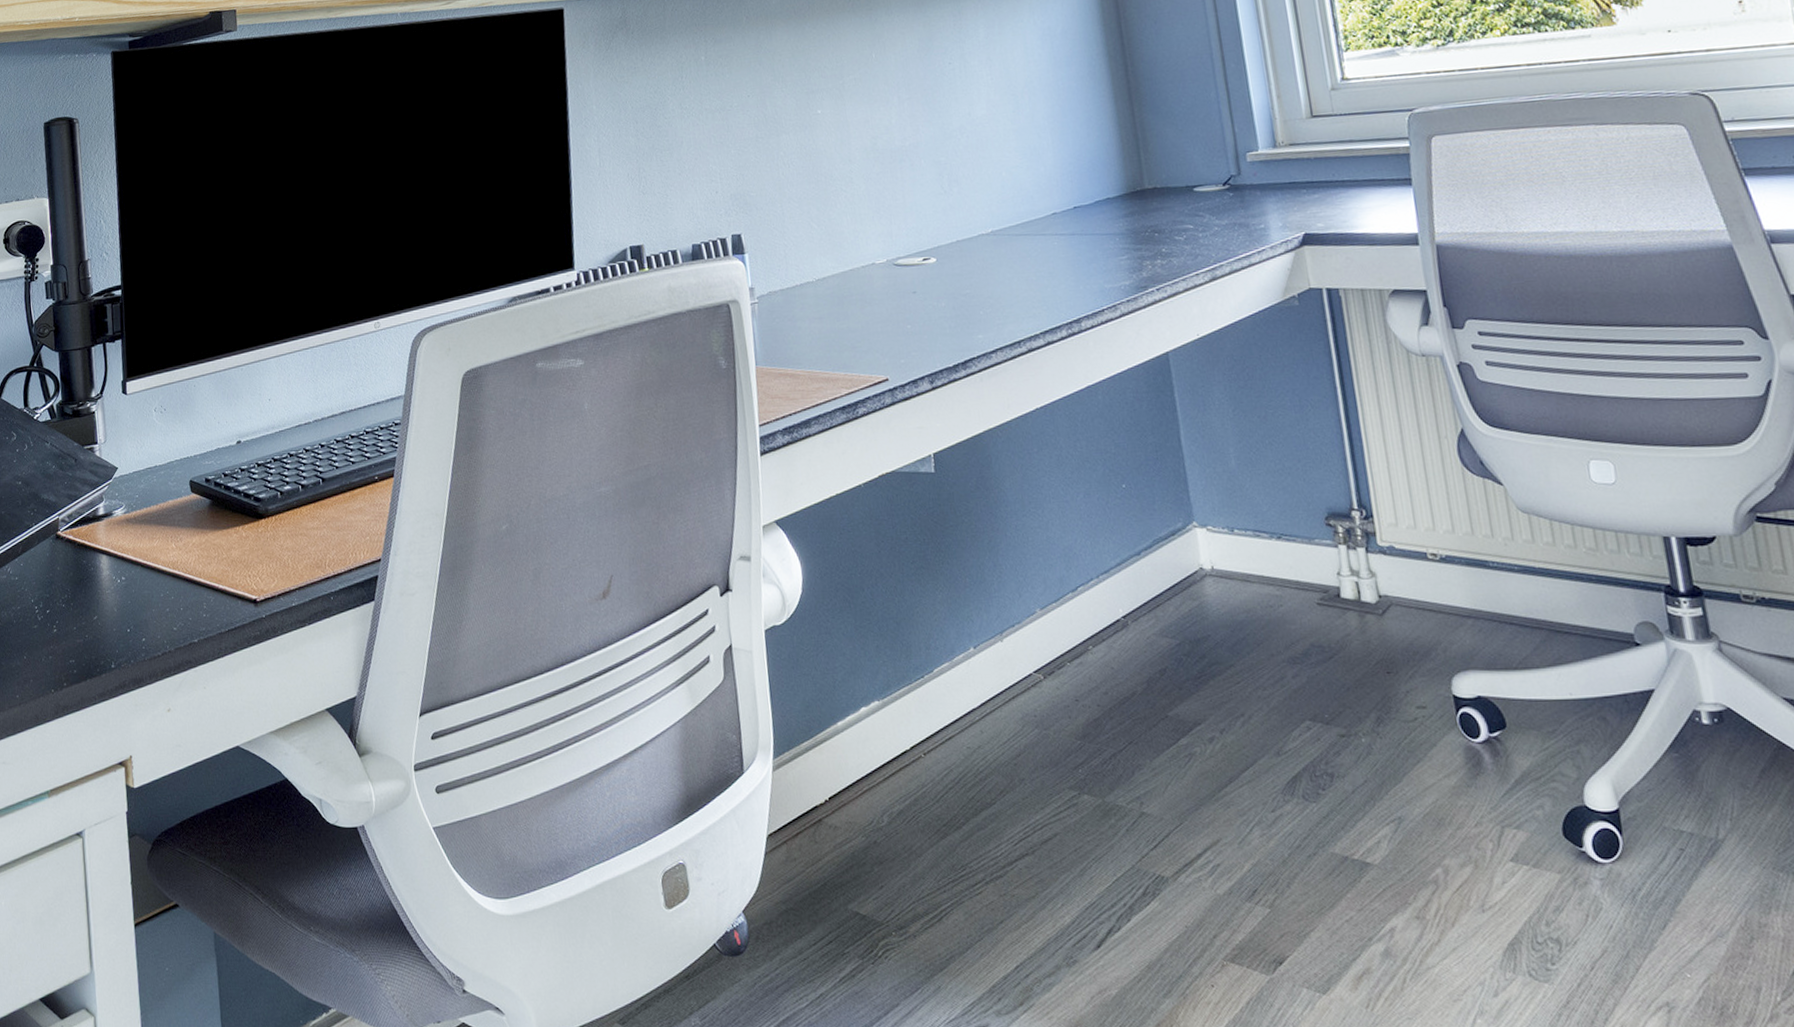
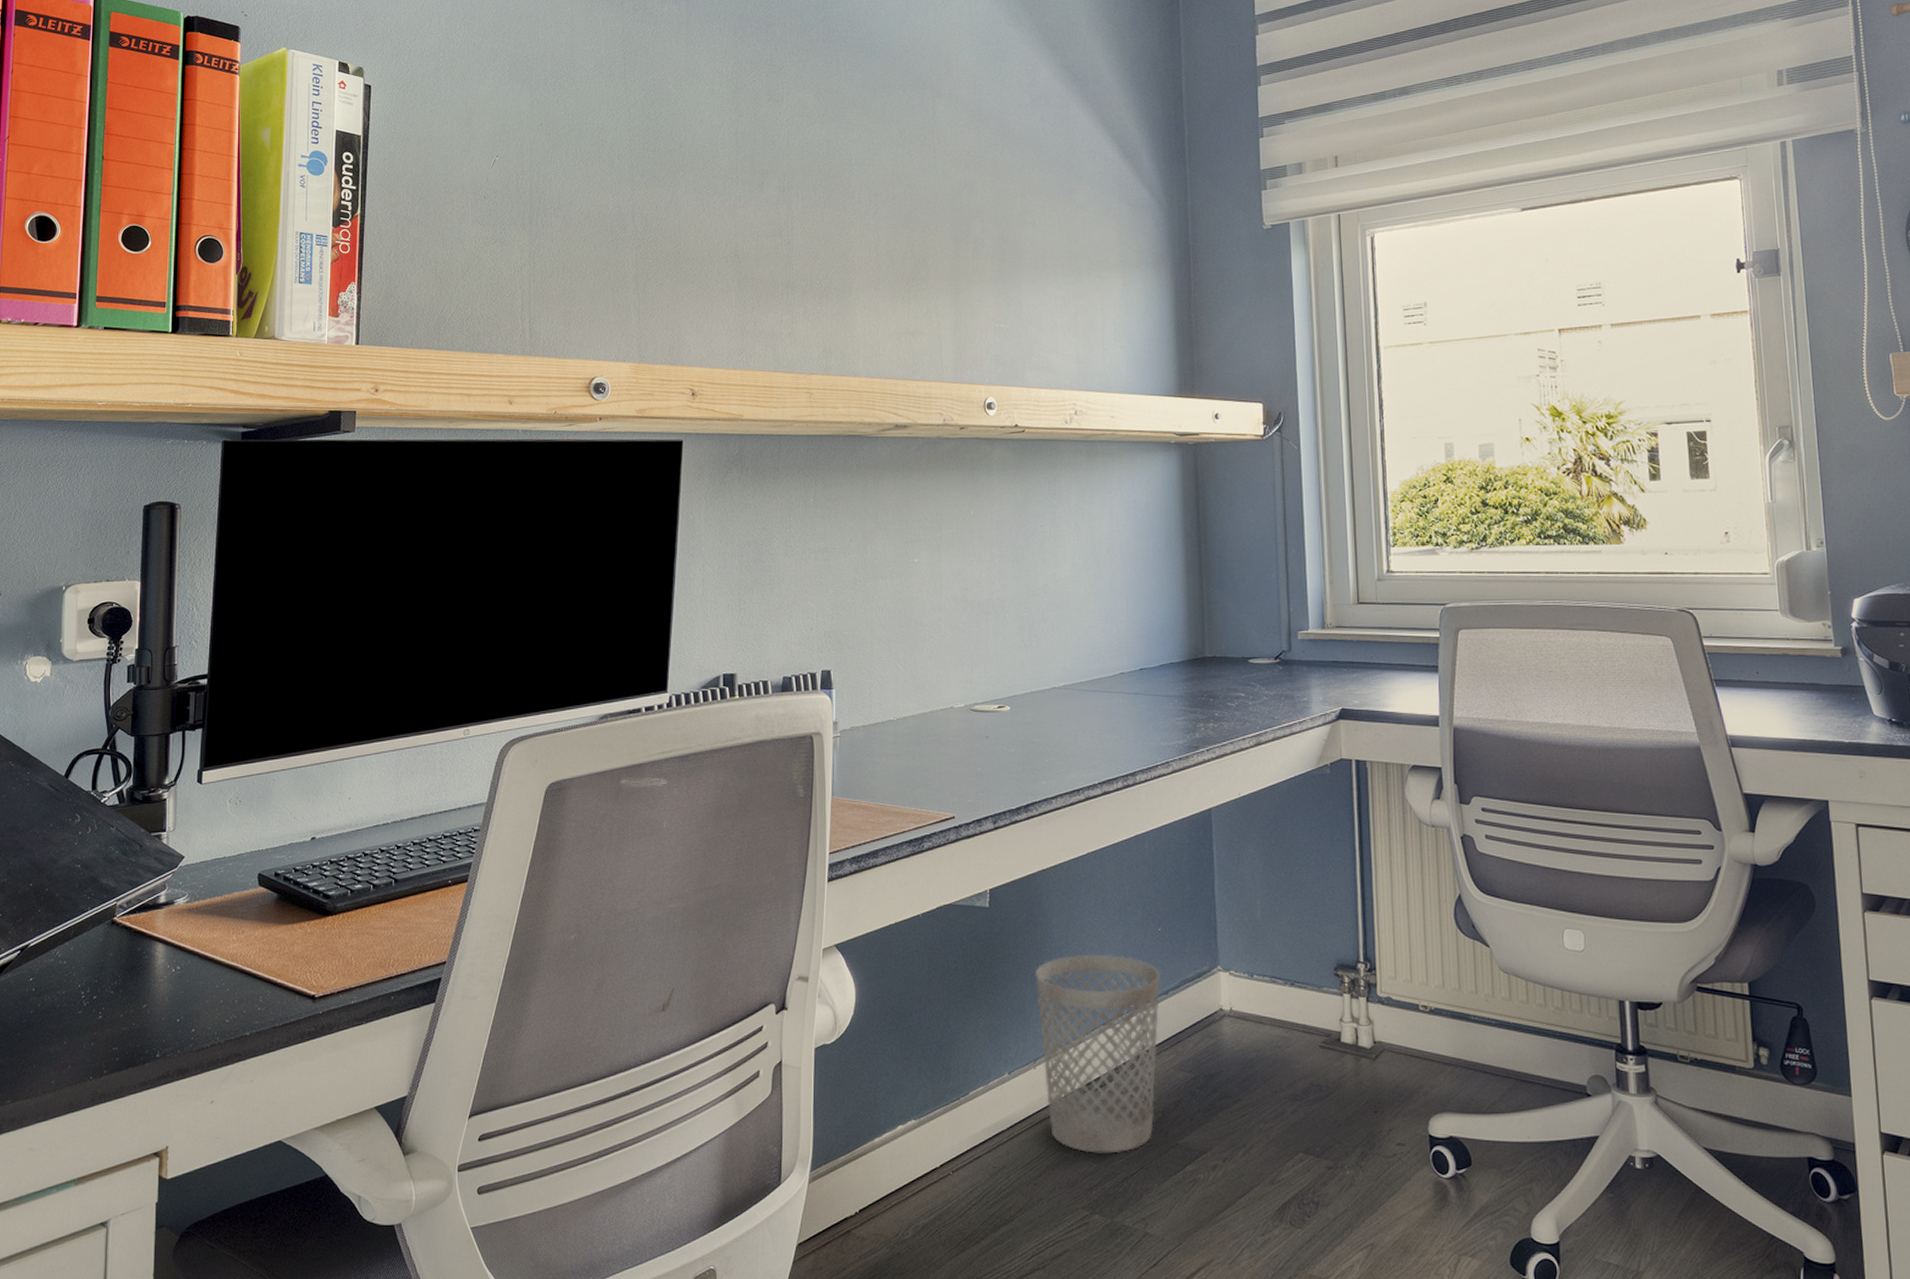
wastebasket: none [991,515,1139,729] -> present [1035,954,1160,1154]

